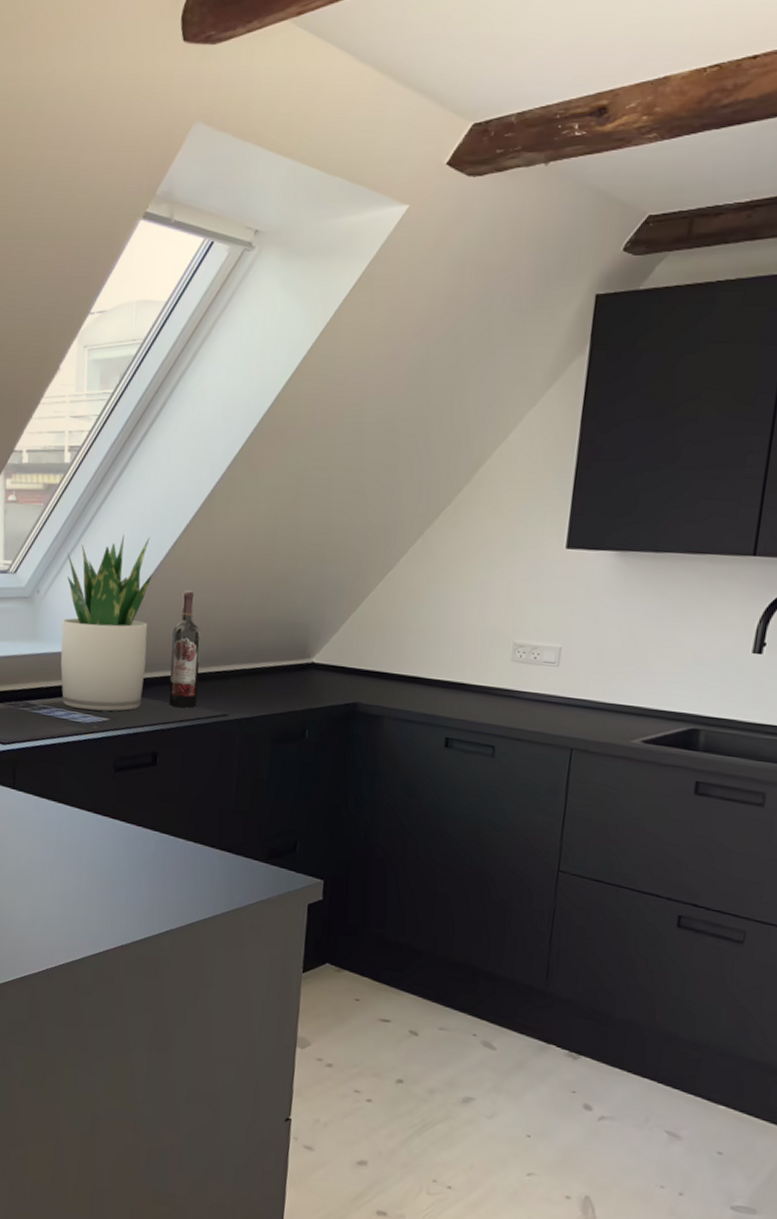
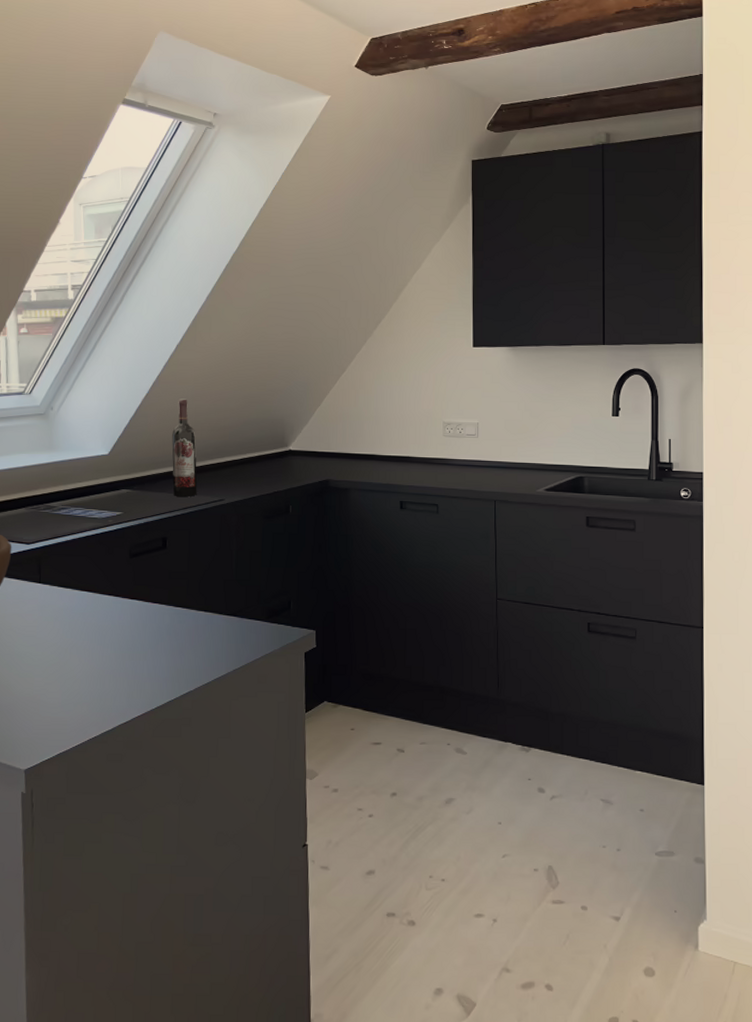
planter: present [60,534,153,712] -> none [74,356,151,507]

